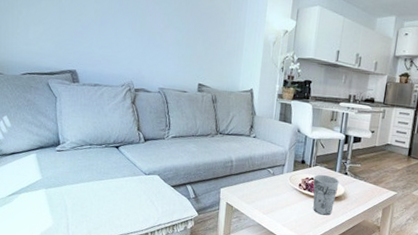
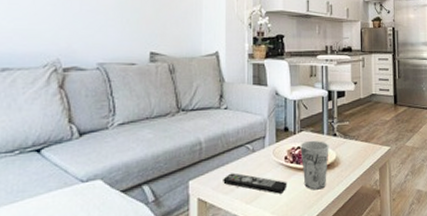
remote control: none [247,188,299,212] -> present [223,173,287,194]

